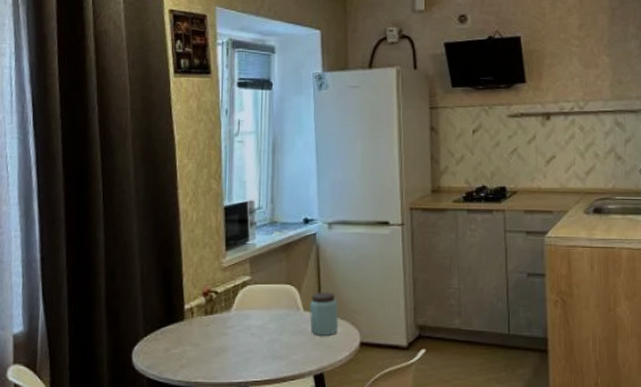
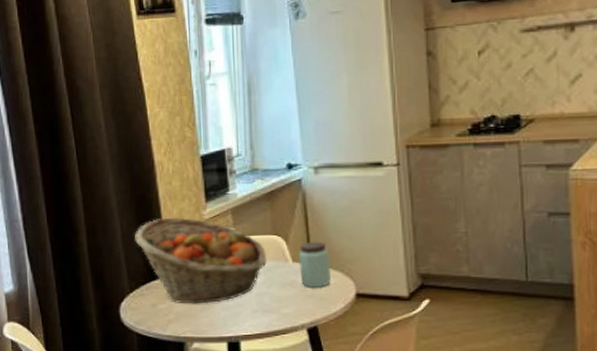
fruit basket: none [154,263,280,350] -> present [135,217,267,304]

